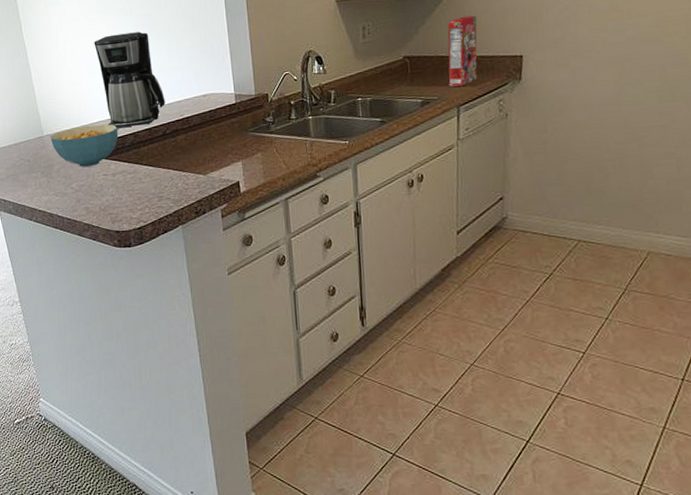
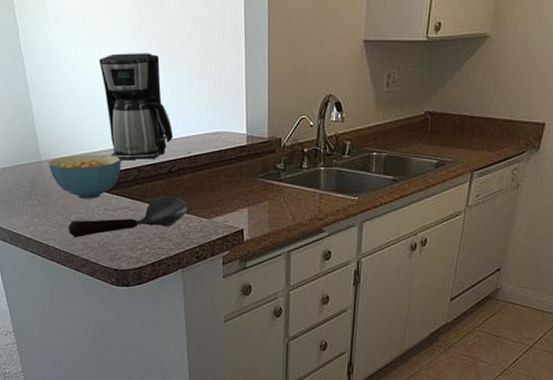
spoon: none [70,156,184,205] -> present [68,196,188,238]
cereal box: present [447,15,477,87] -> none [466,73,507,151]

